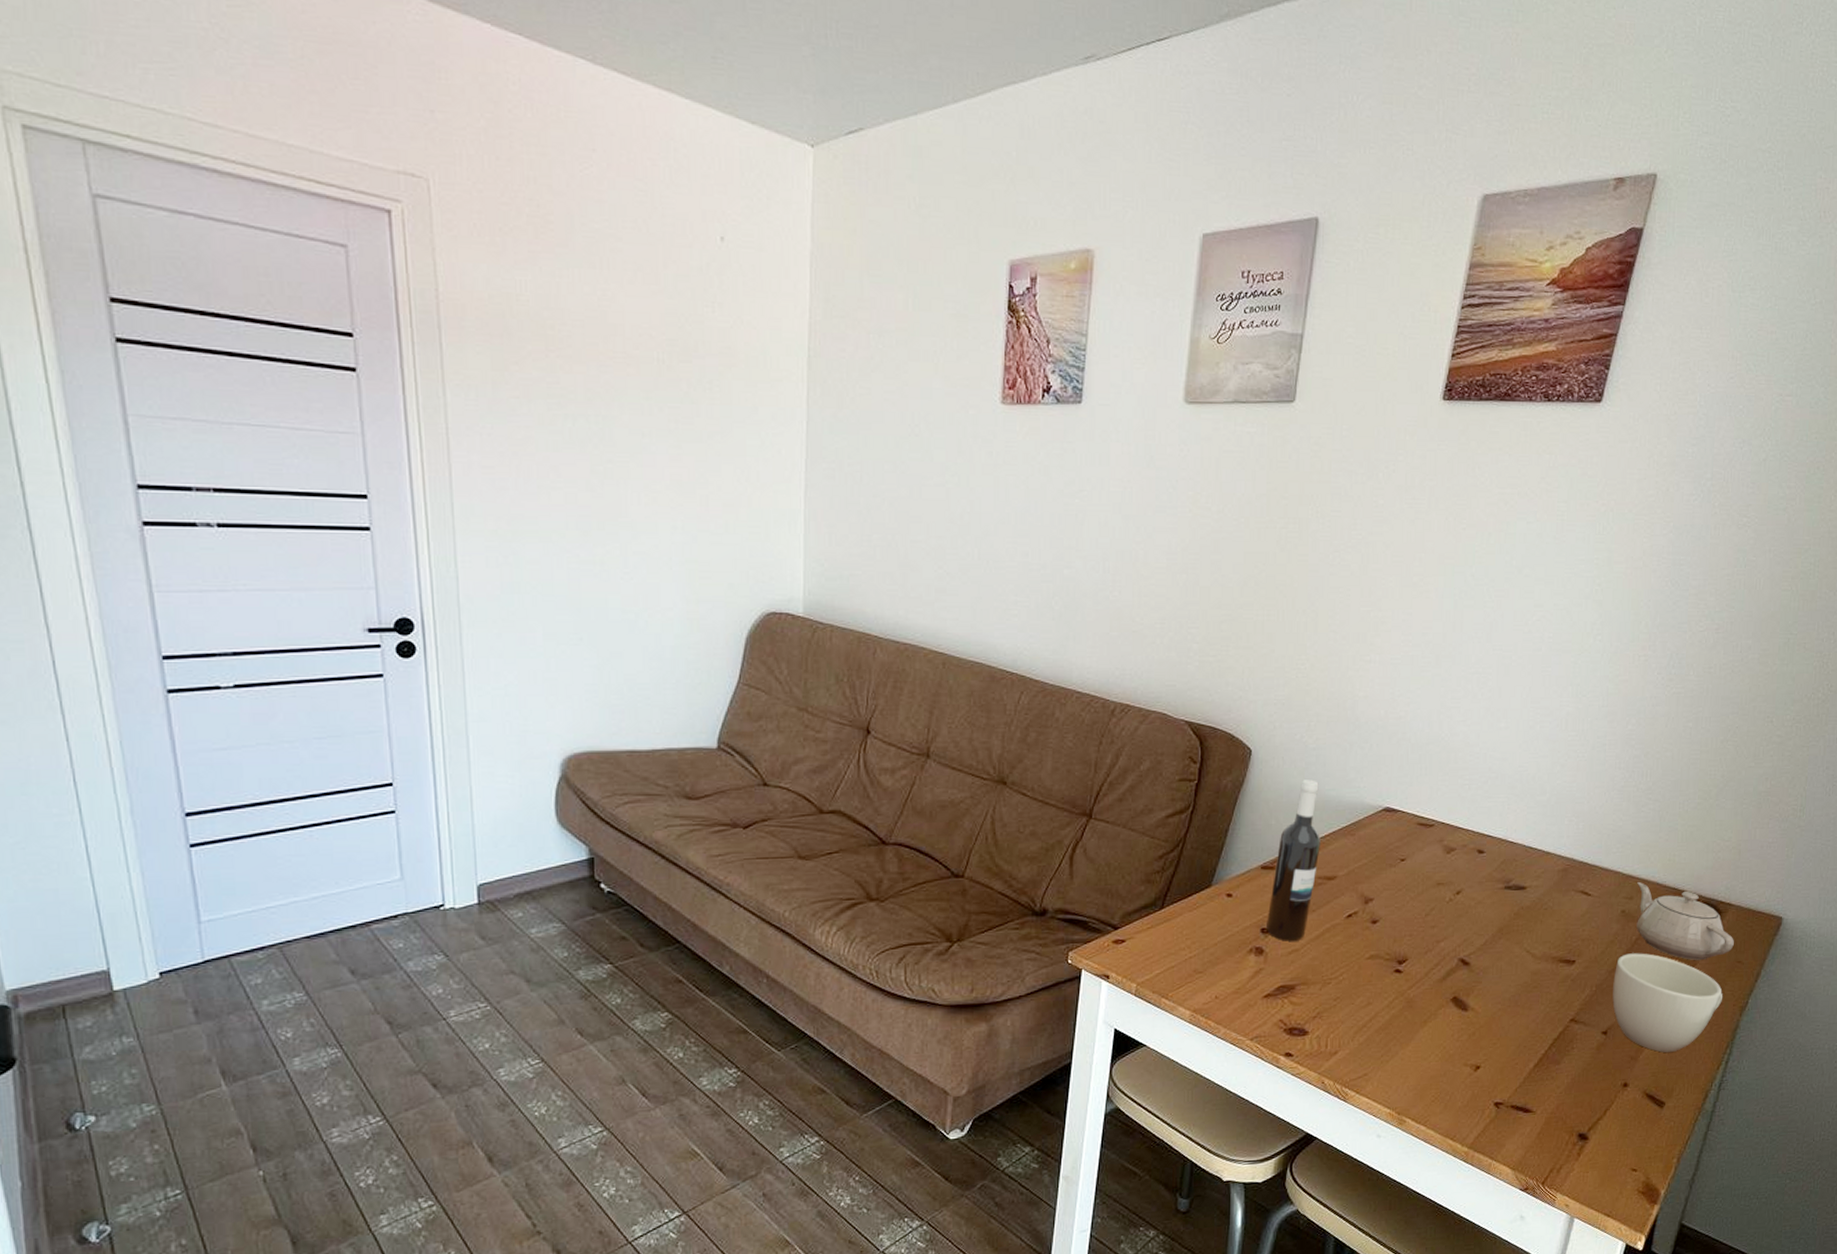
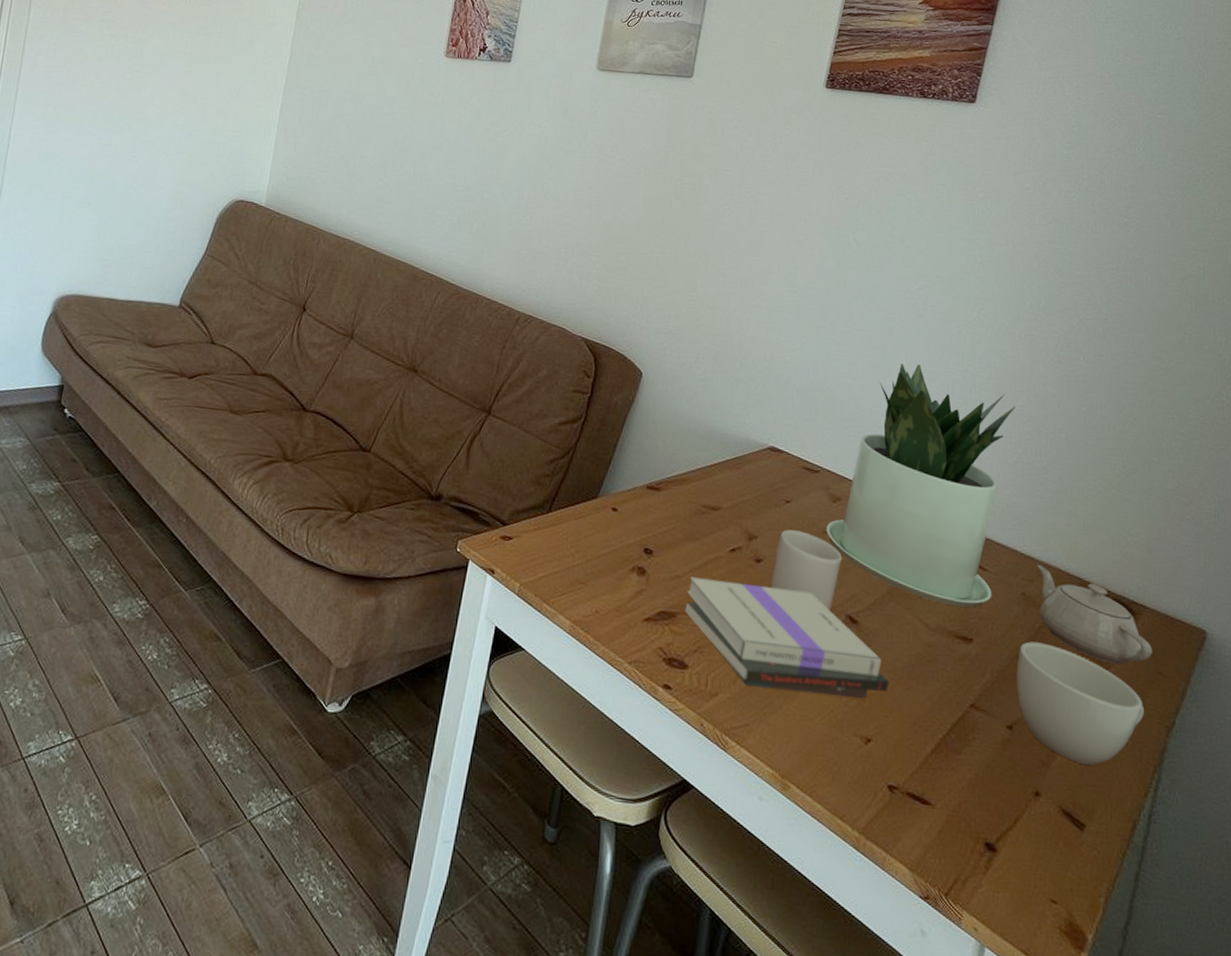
wine bottle: present [1267,780,1321,941] -> none [650,408,706,567]
books: none [1304,943,1498,1040] -> present [685,577,890,698]
mug: none [1386,886,1455,957] -> present [770,529,842,610]
planter: none [1441,702,1626,934] -> present [826,364,1016,608]

